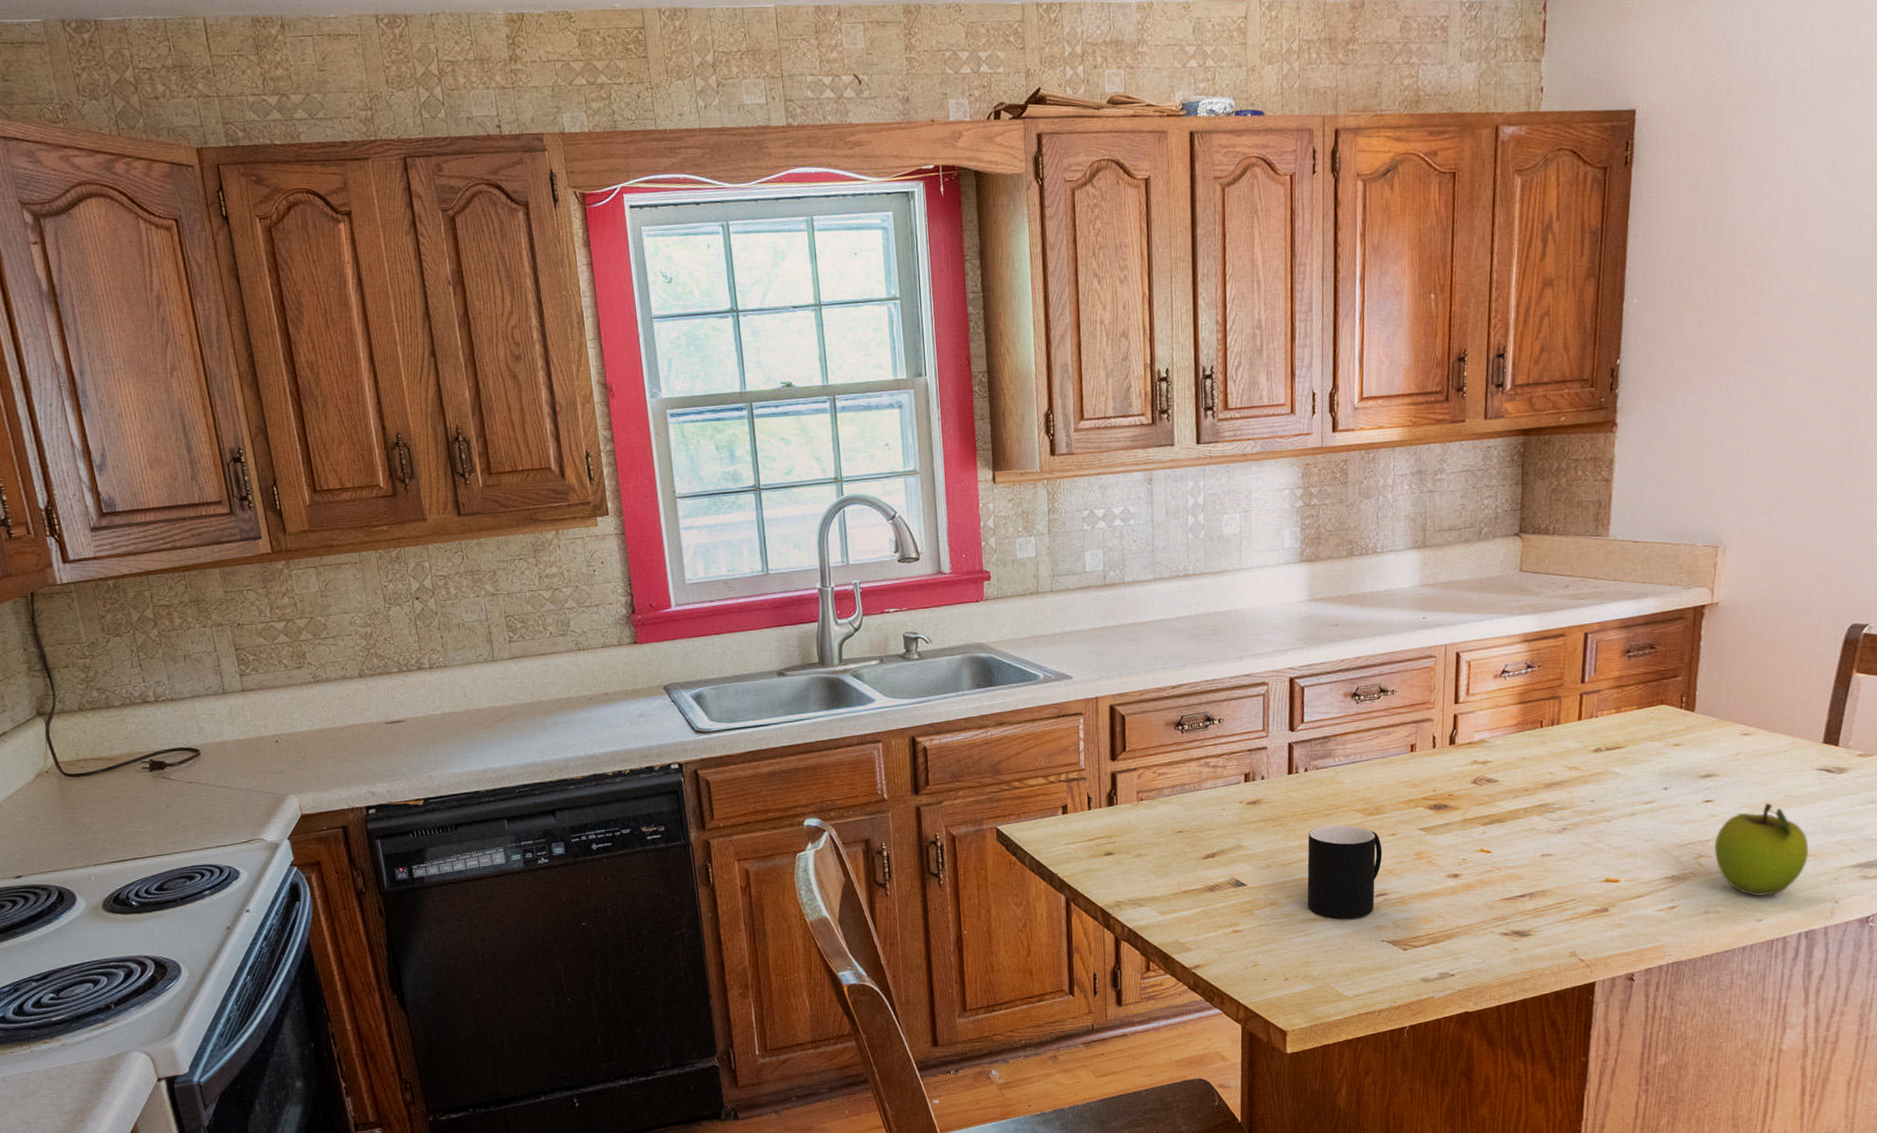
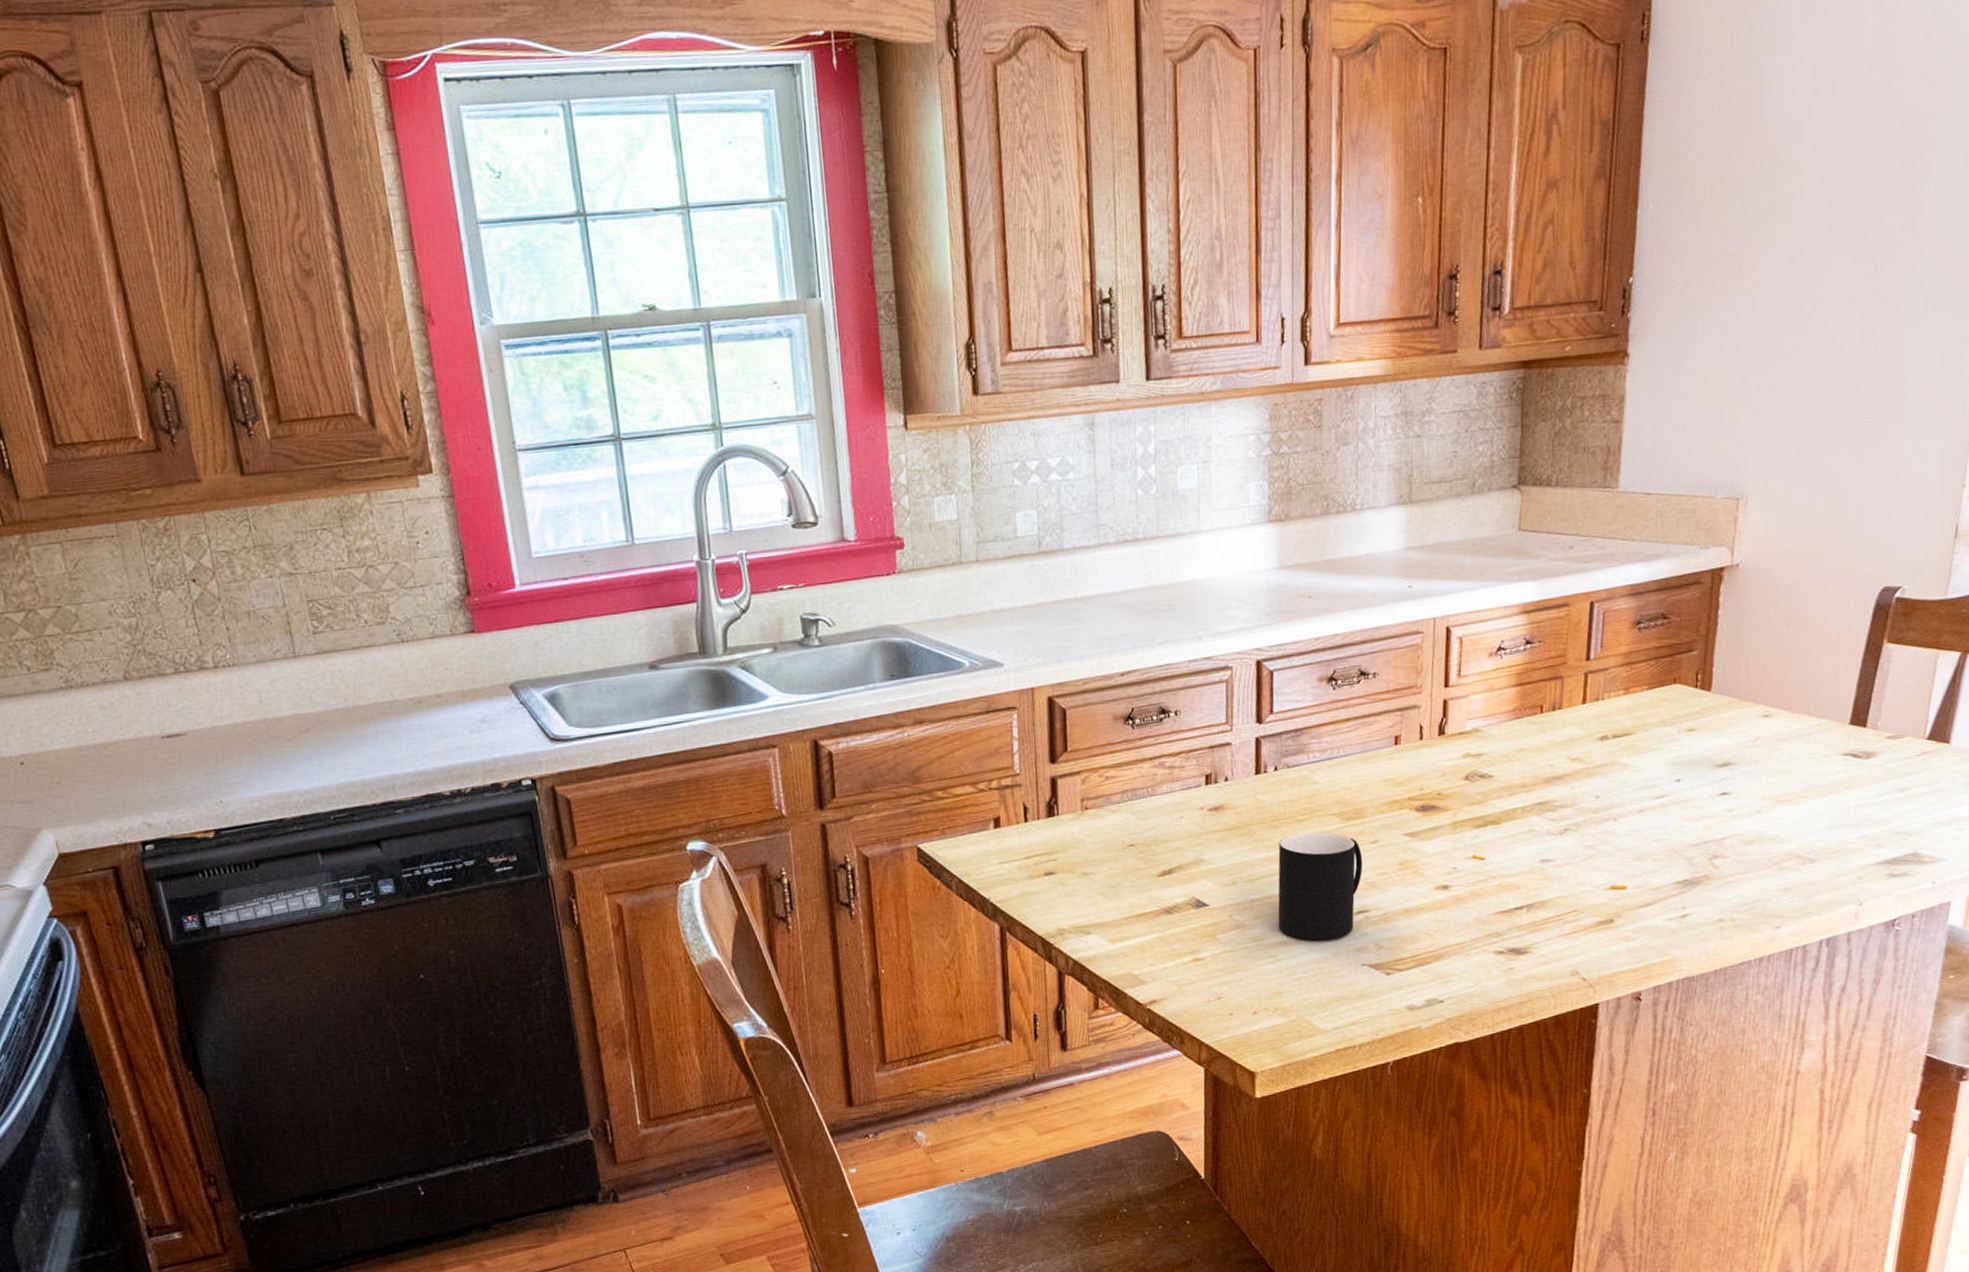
fruit: present [1714,803,1809,897] -> none [1730,794,1832,901]

